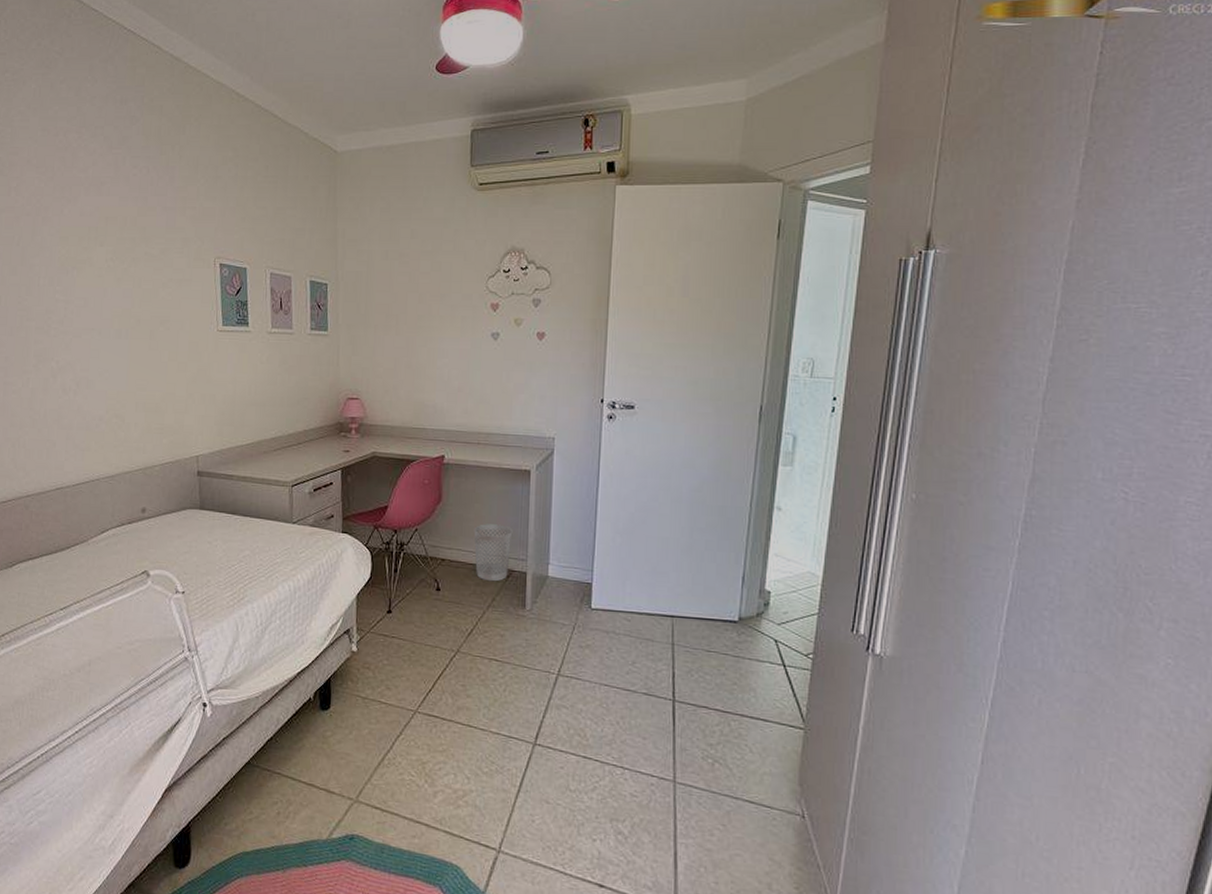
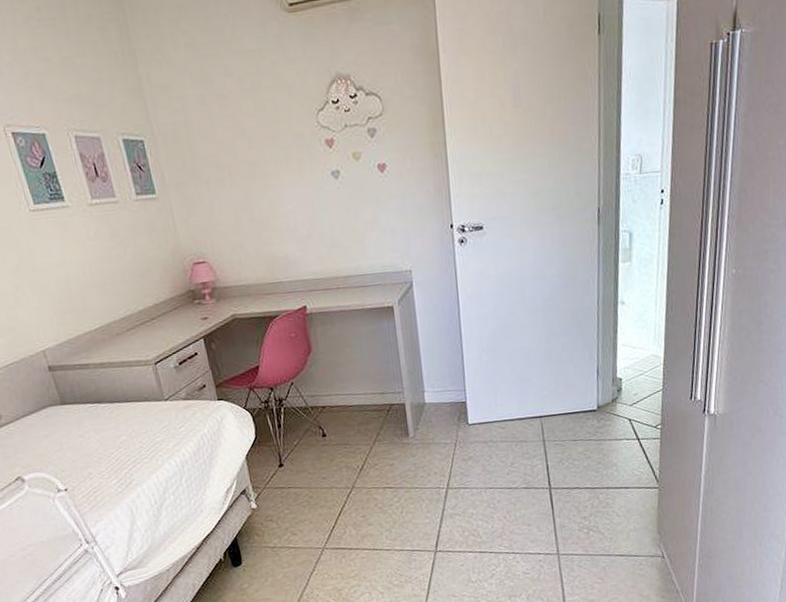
wastebasket: present [473,524,513,582] -> none [348,363,388,419]

